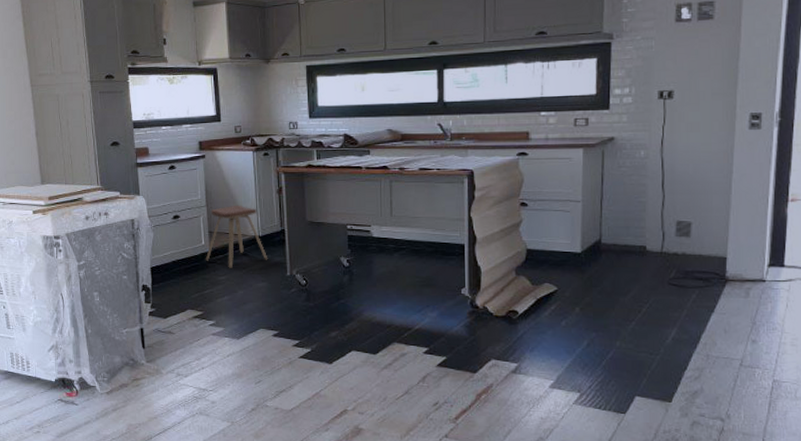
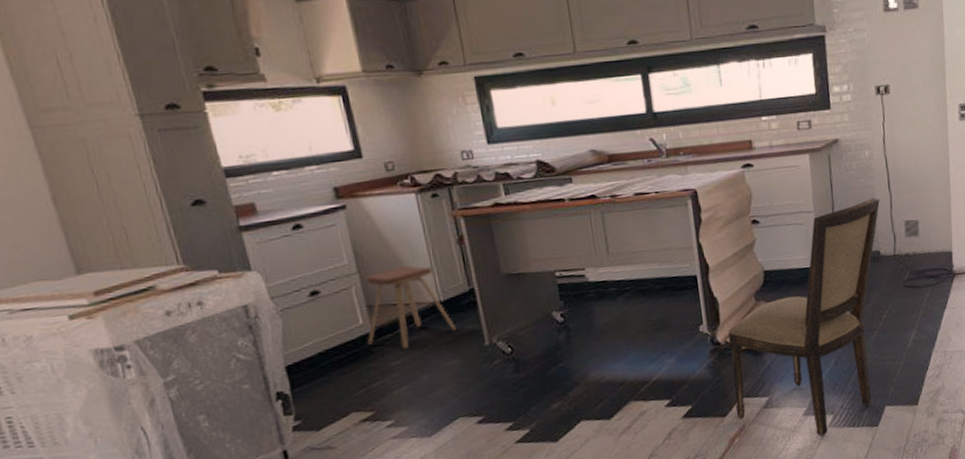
dining chair: none [486,195,651,410] -> present [728,198,880,436]

